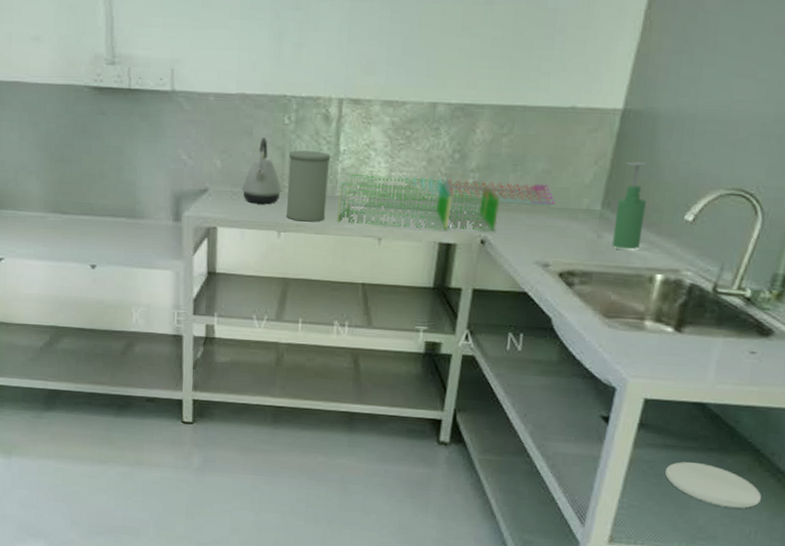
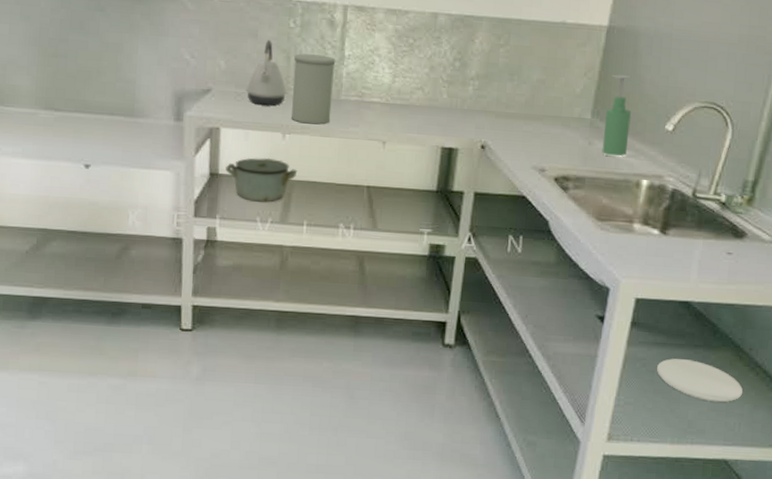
cooking pot: none [223,256,293,300] -> present [225,157,298,202]
dish rack: present [337,174,555,231] -> none [342,79,549,136]

